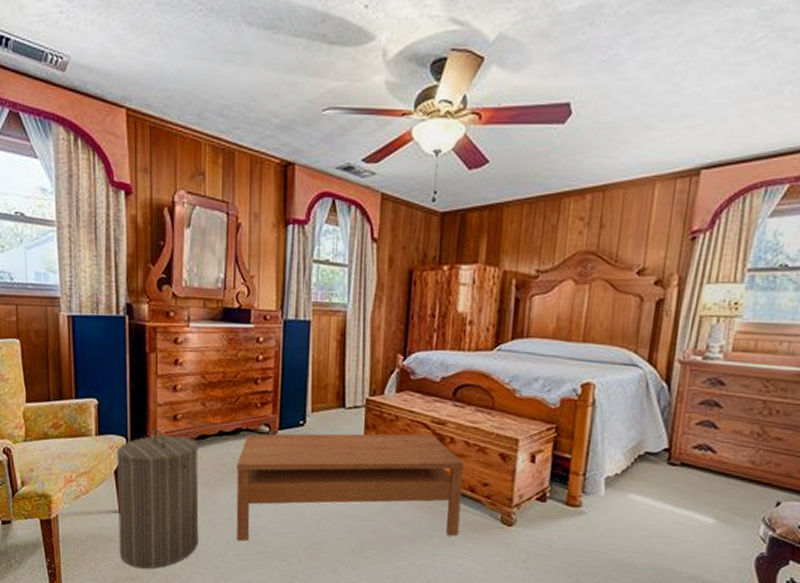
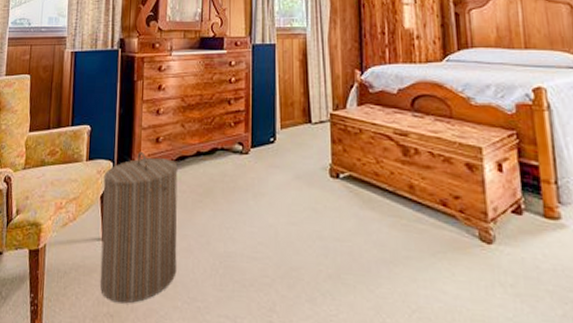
coffee table: present [236,433,465,541] -> none [213,145,437,269]

